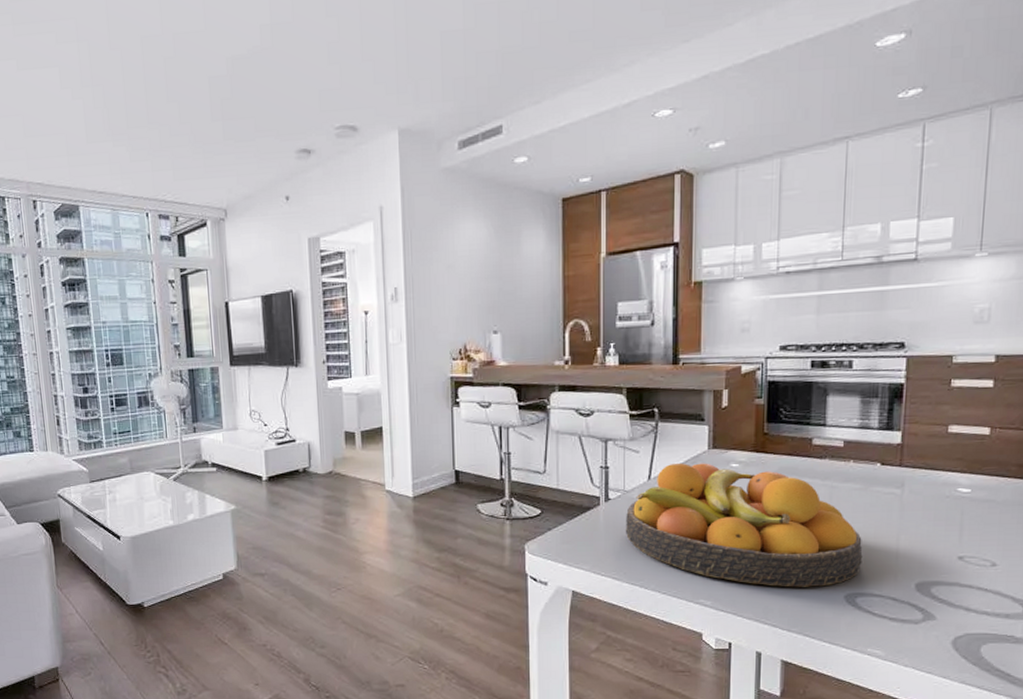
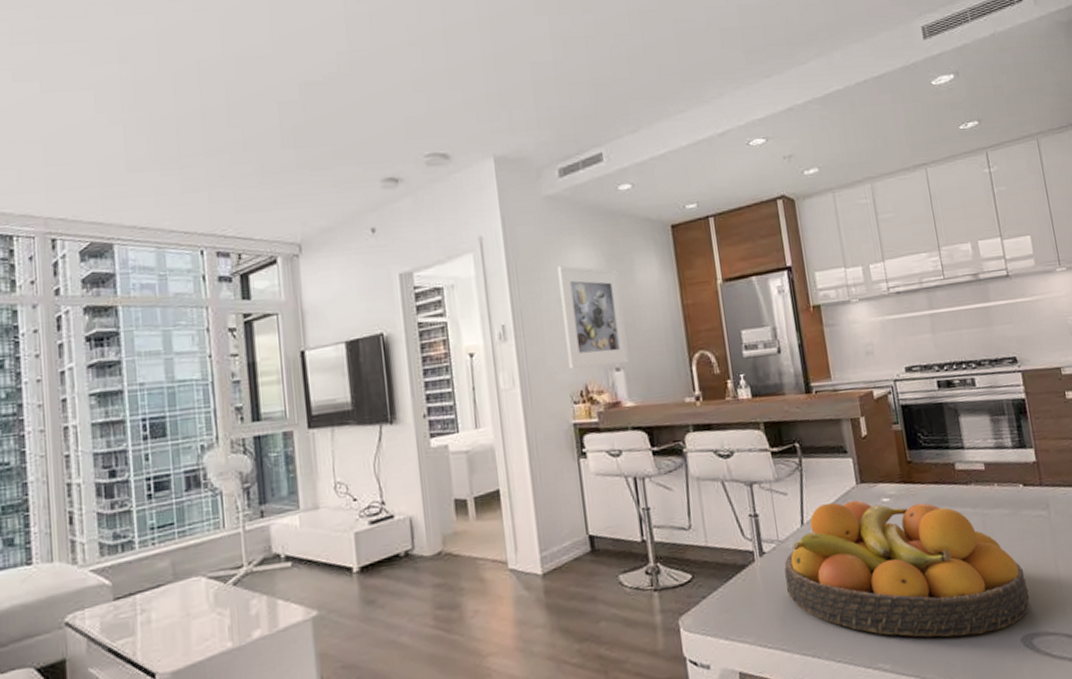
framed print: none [449,235,506,330] -> present [557,265,629,370]

